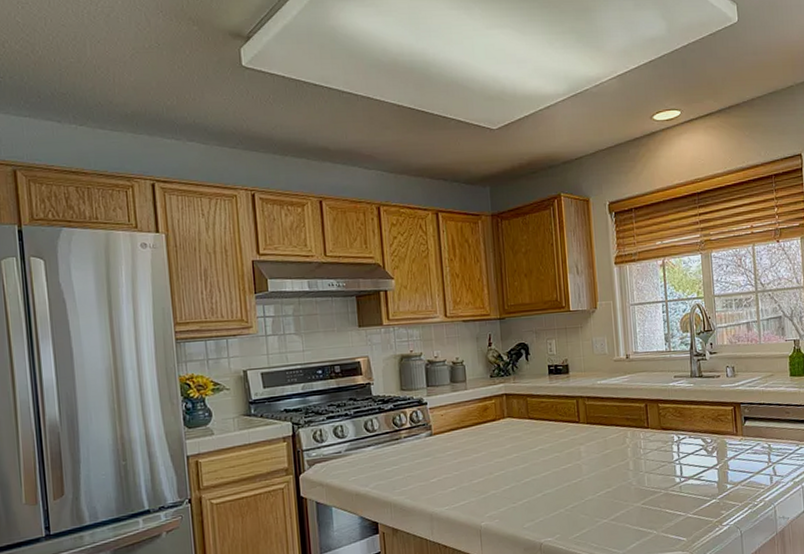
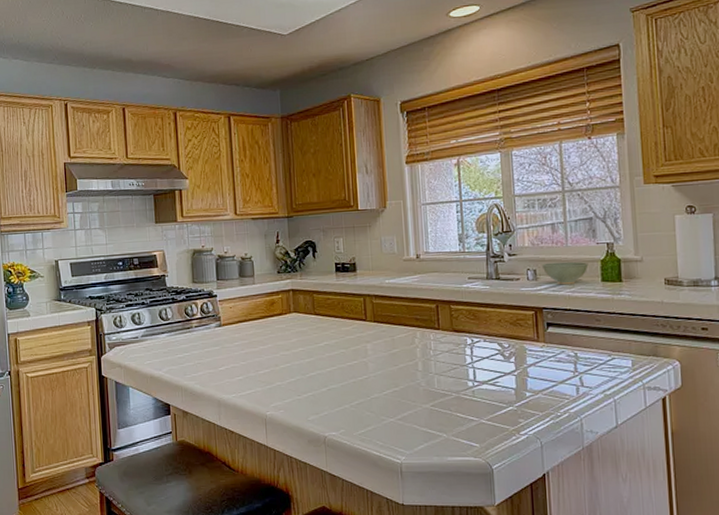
bowl: none [739,358,779,381] -> present [541,261,589,285]

